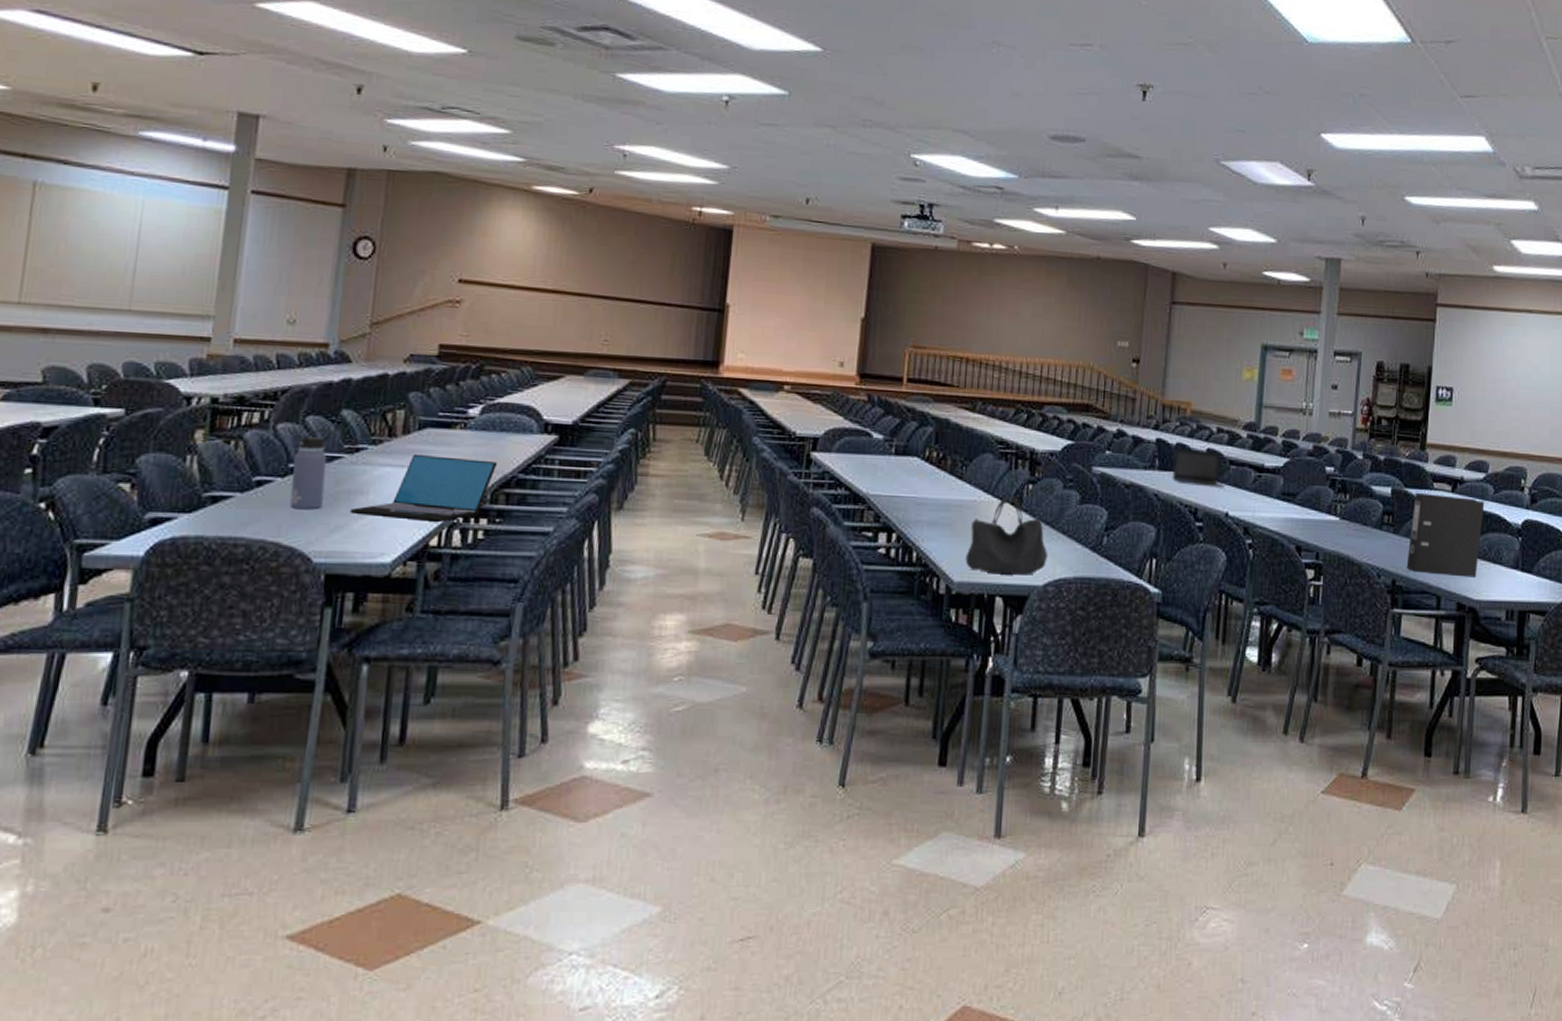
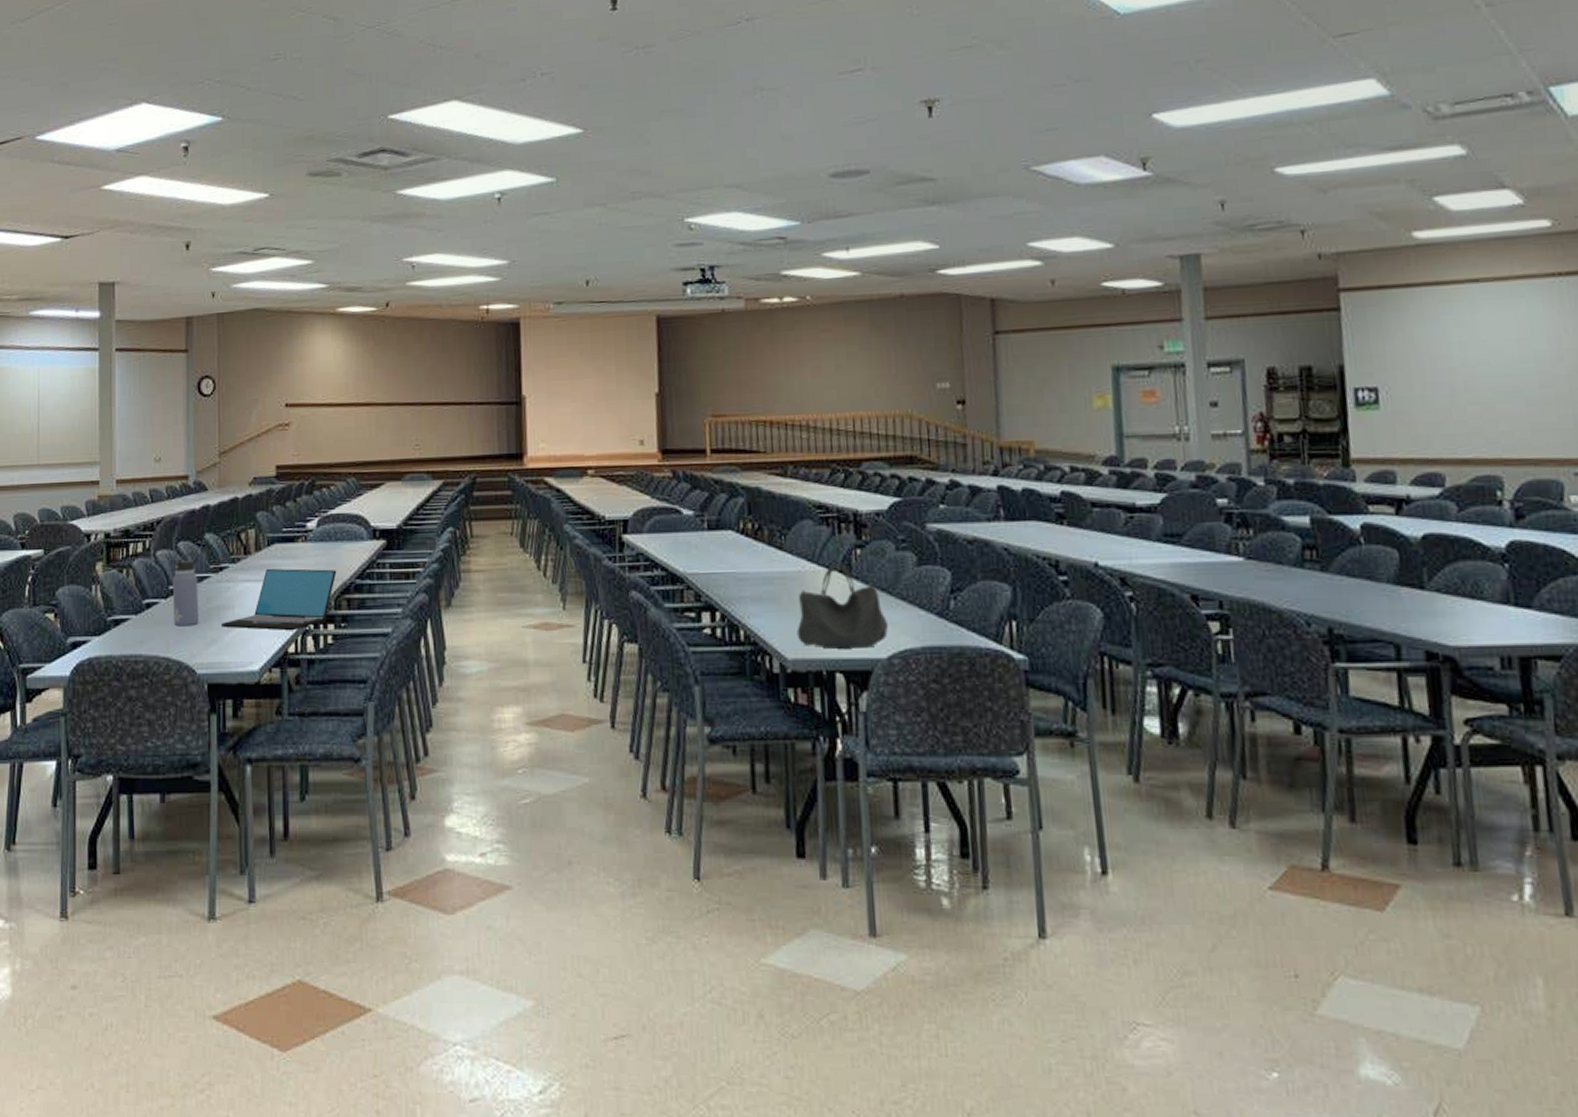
laptop: present [1172,448,1224,488] -> none [1021,494,1089,536]
binder: present [1406,492,1485,578] -> none [1343,519,1449,619]

